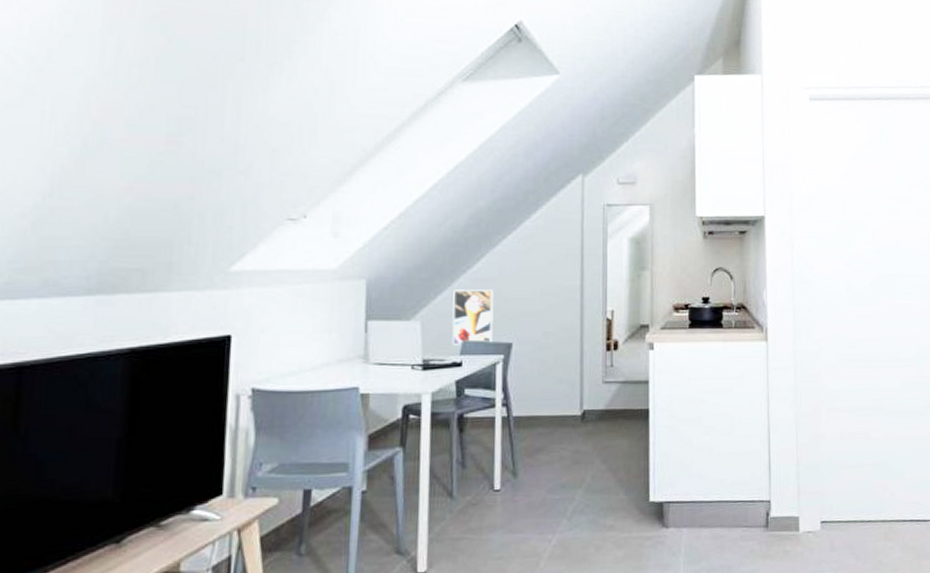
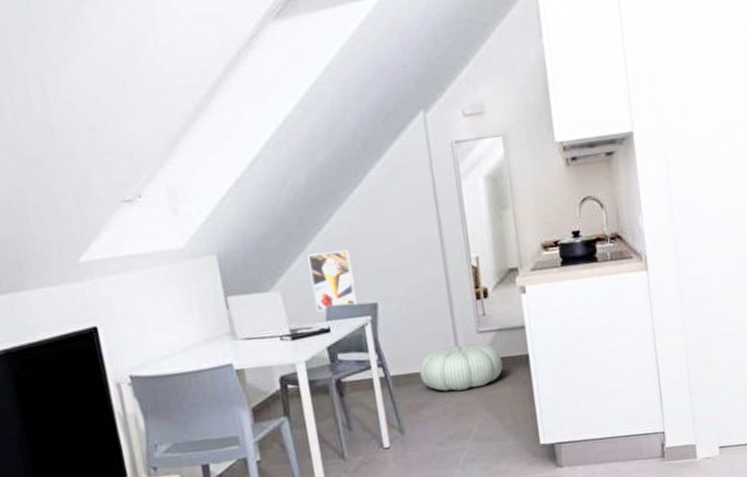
pouf: none [541,393,623,438] -> present [419,343,503,391]

